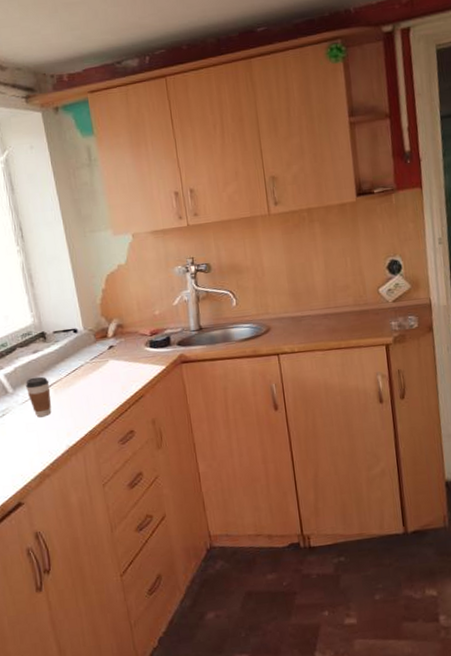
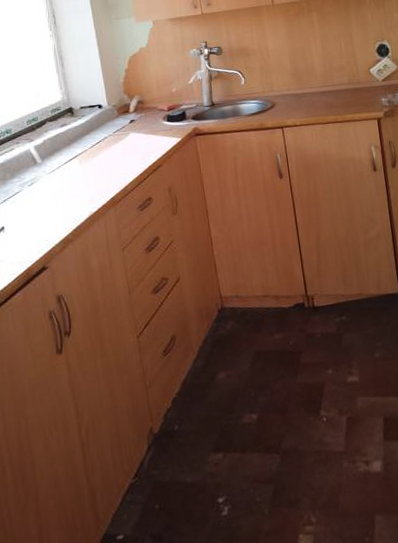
coffee cup: present [25,376,52,417] -> none [53,148,77,185]

